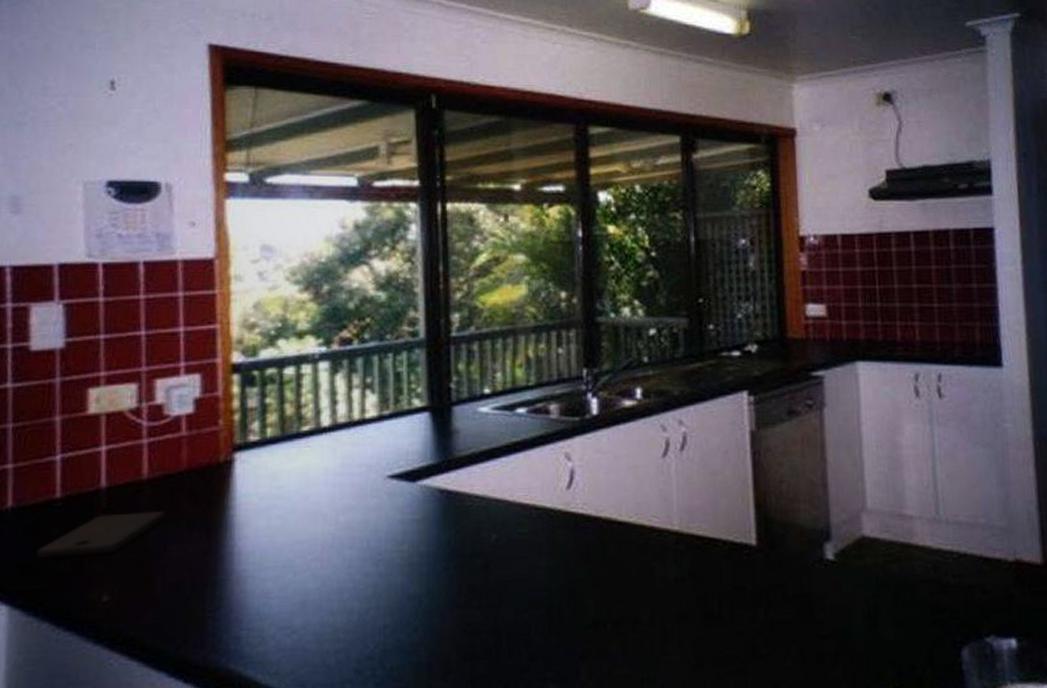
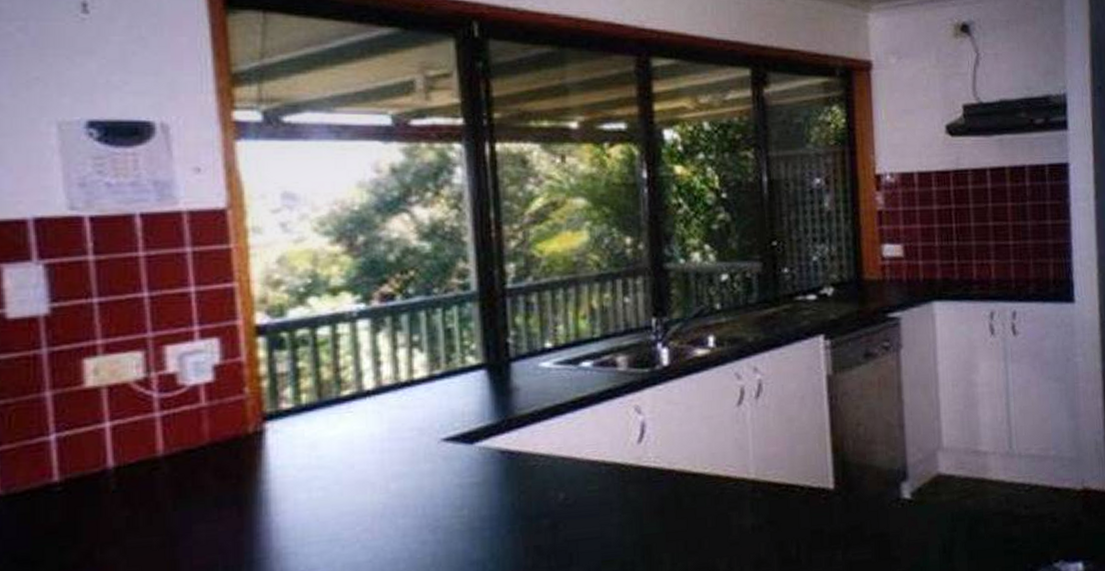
cutting board: present [37,510,166,559] -> none [36,489,188,550]

